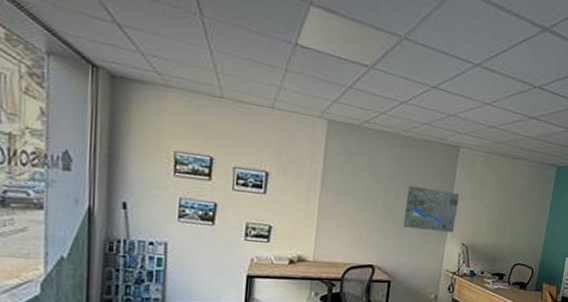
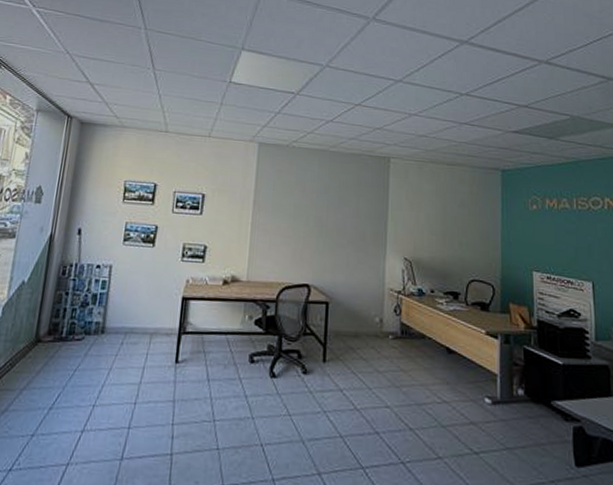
road map: present [403,185,459,233] -> none [337,198,395,247]

